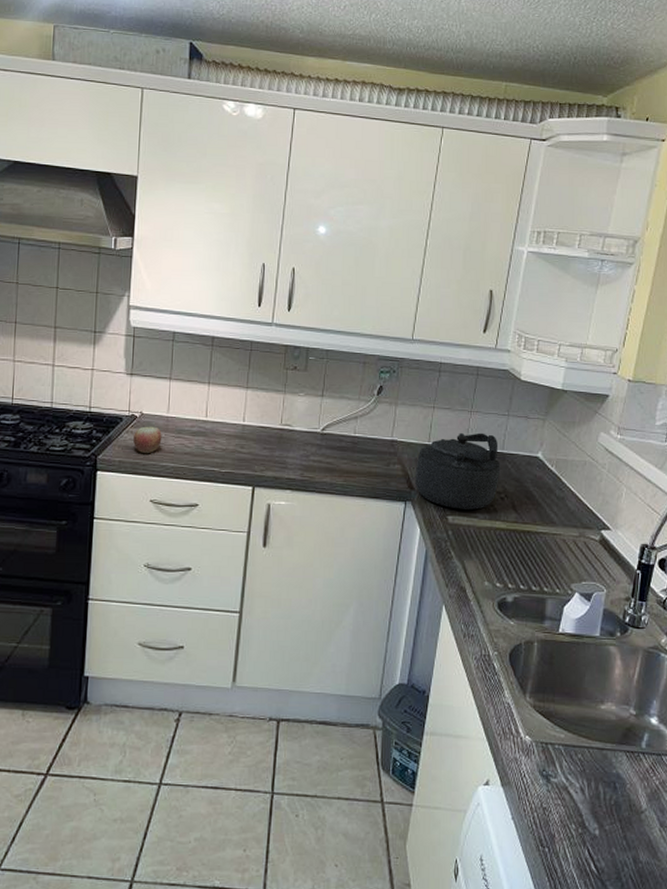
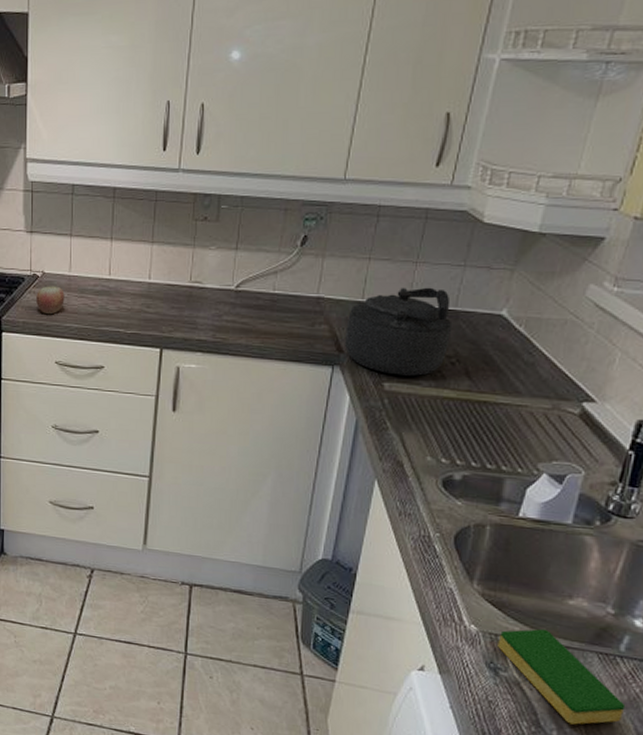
dish sponge: none [548,733,649,822] -> present [498,628,626,725]

